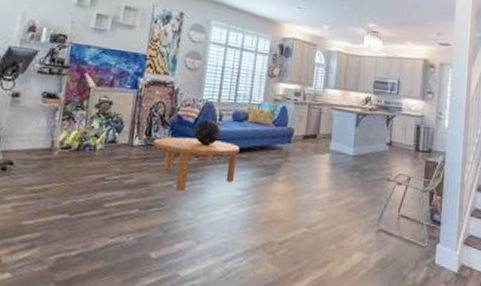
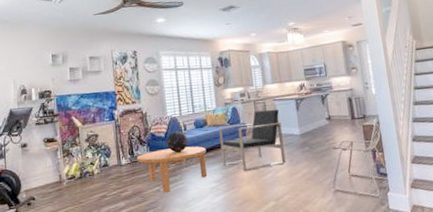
armchair: none [255,116,336,187] -> present [218,109,286,172]

